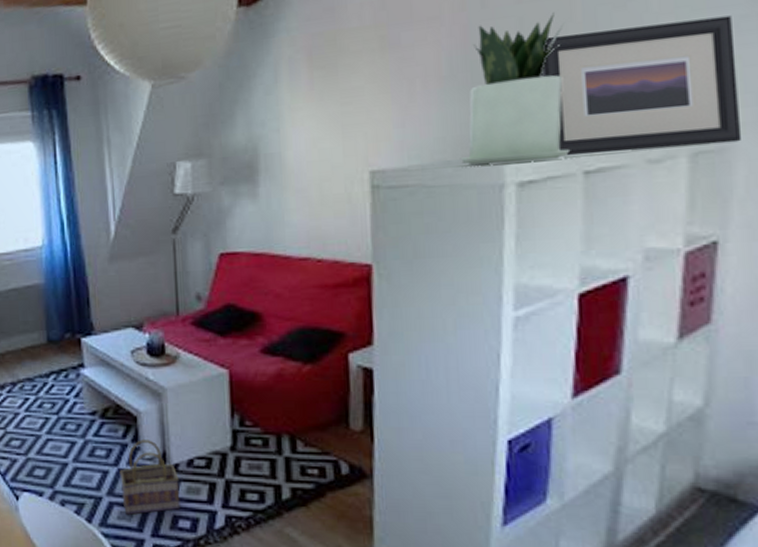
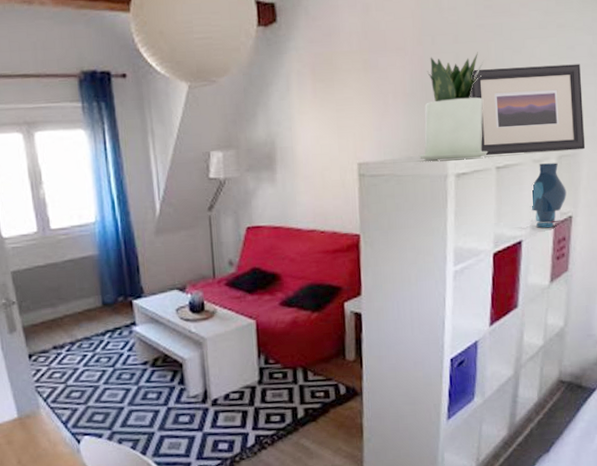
basket: present [119,440,180,515] -> none [169,381,220,444]
vase: none [641,163,708,259] -> present [530,163,567,228]

